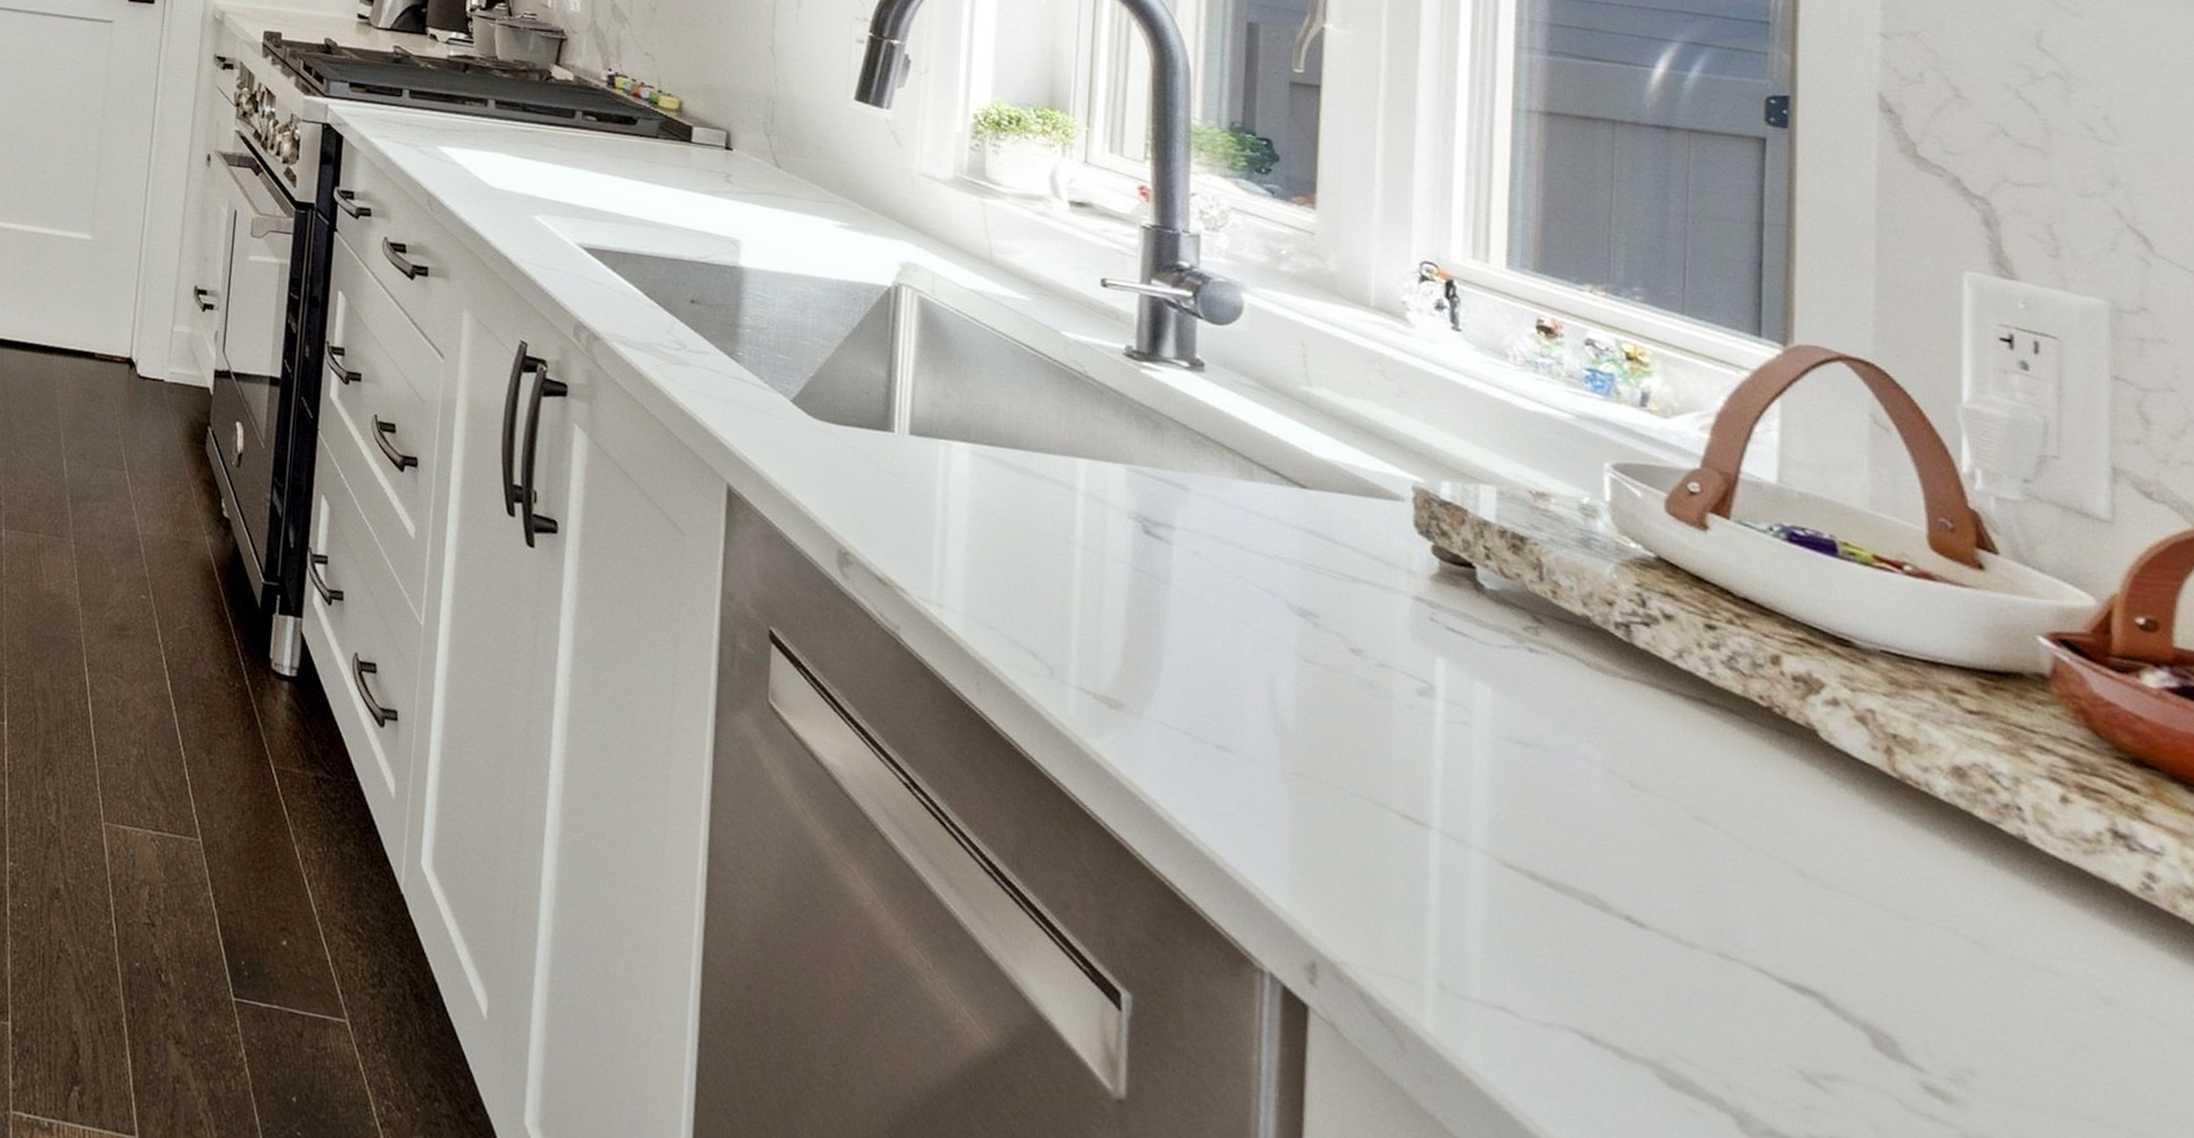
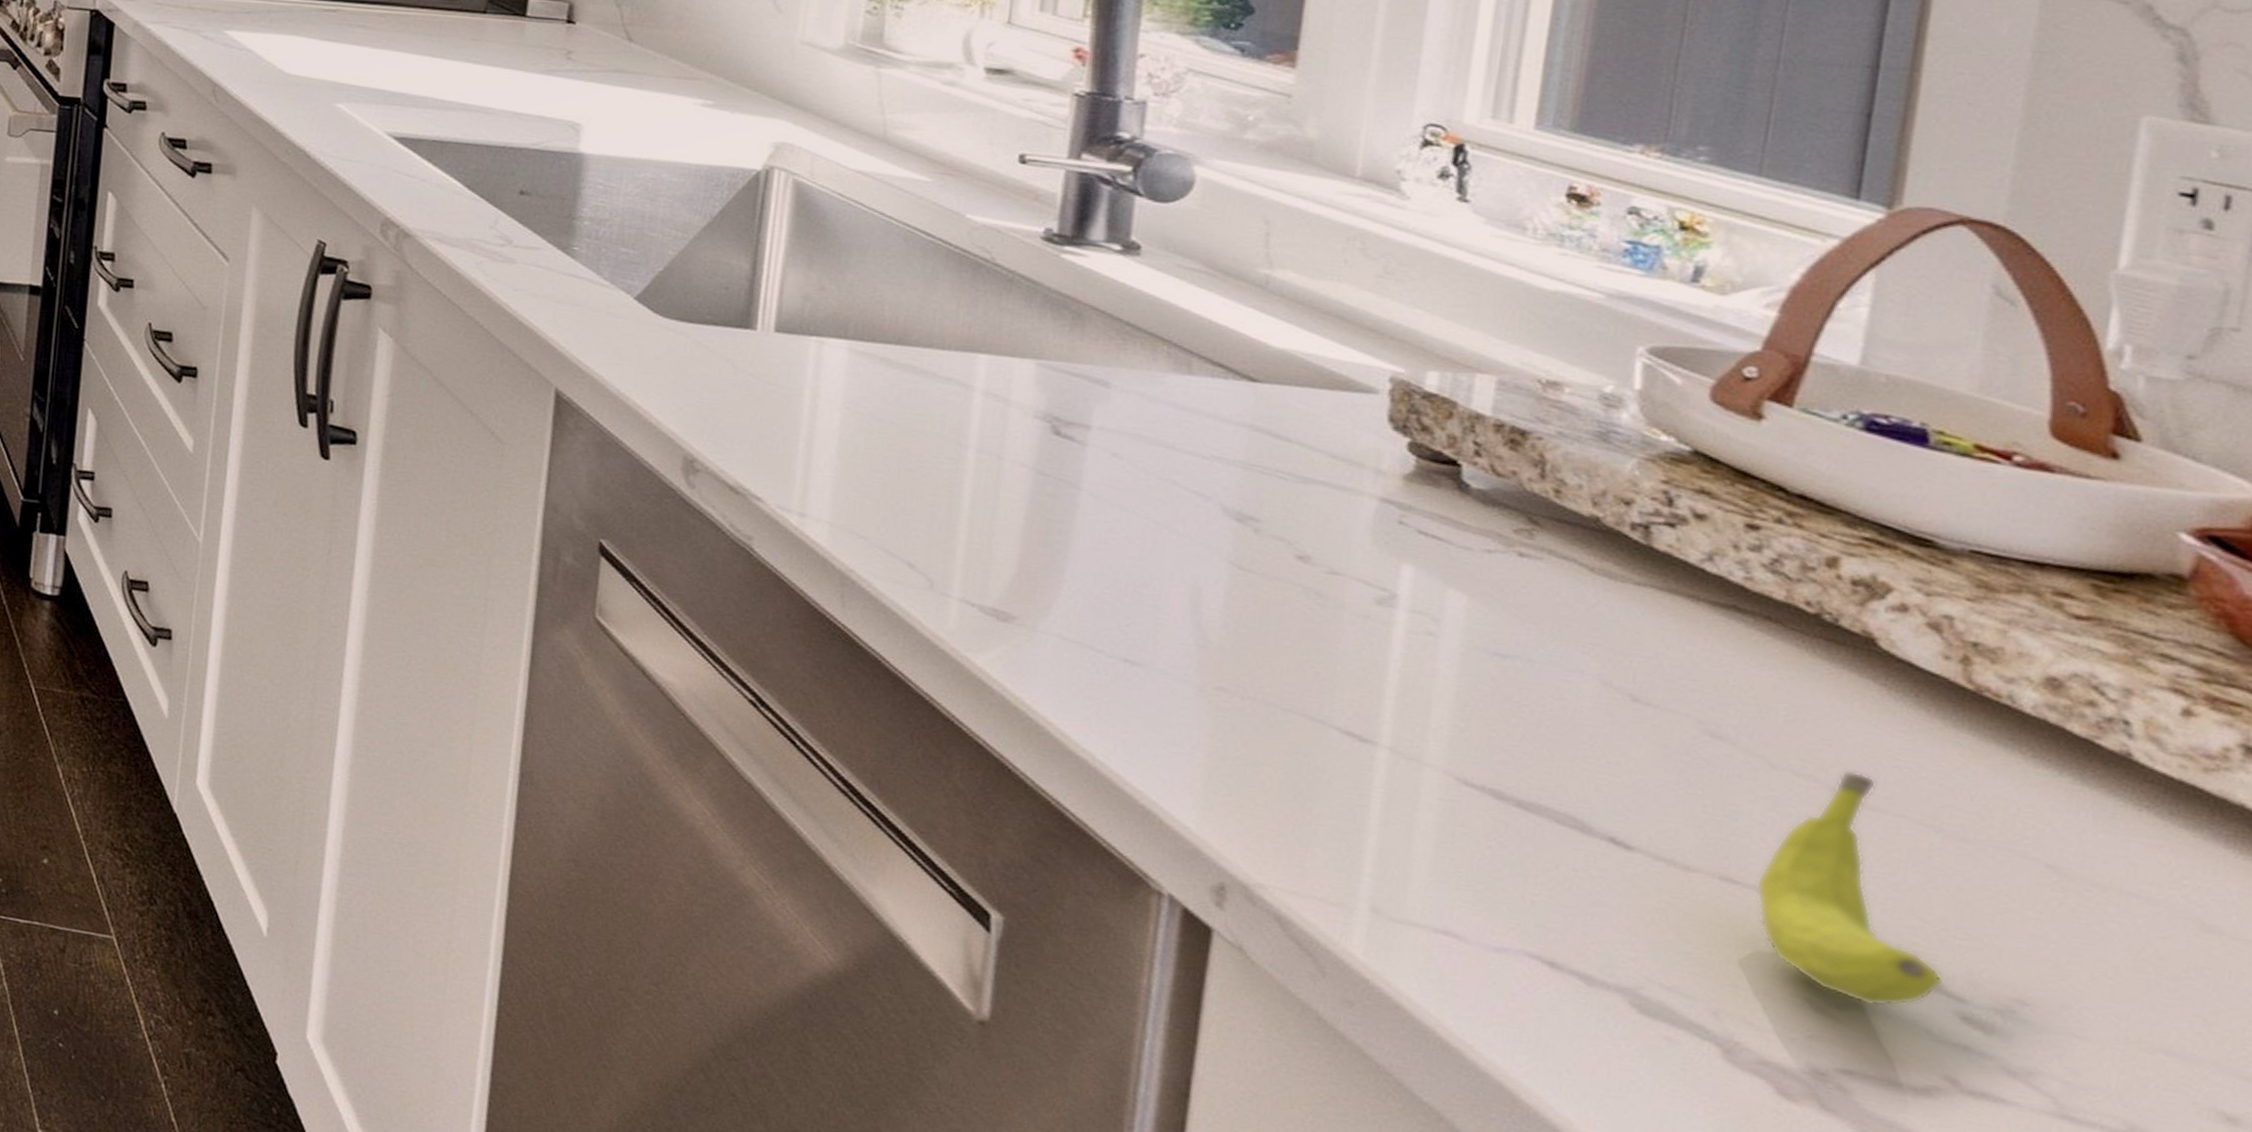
fruit: none [1747,853,1907,1078] -> present [1755,770,1944,1007]

